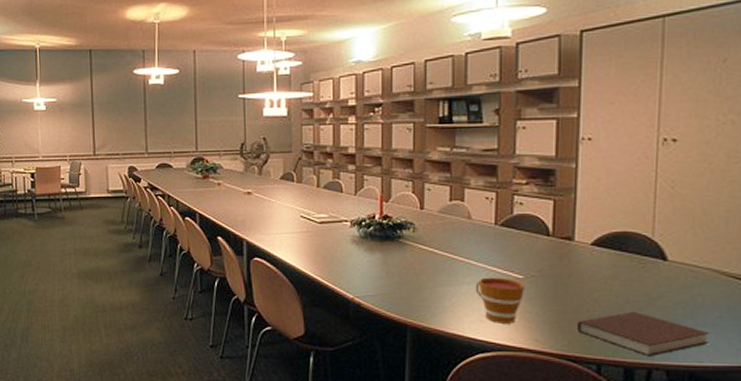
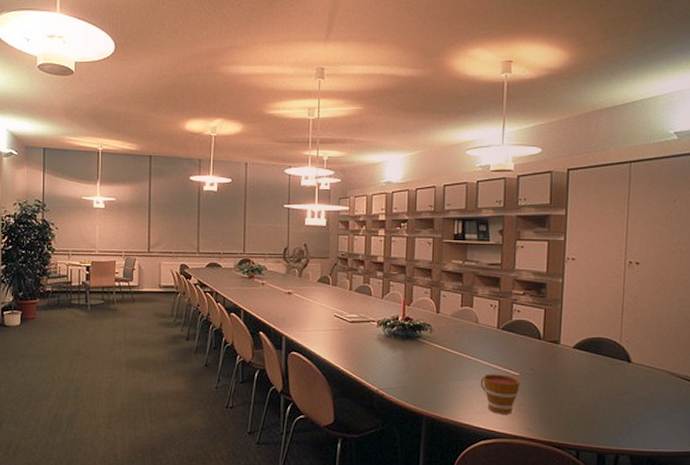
notebook: present [577,311,710,357] -> none [561,405,663,444]

